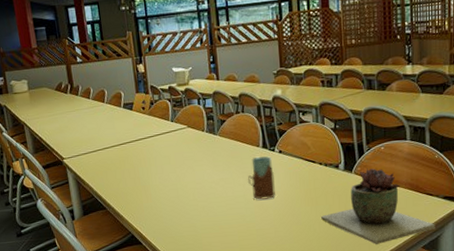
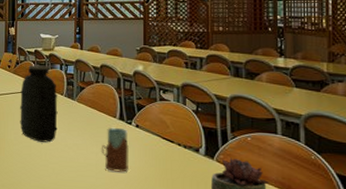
water jug: none [159,102,203,183] -> present [20,65,58,142]

